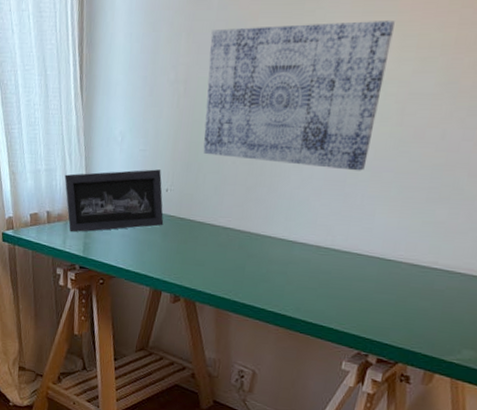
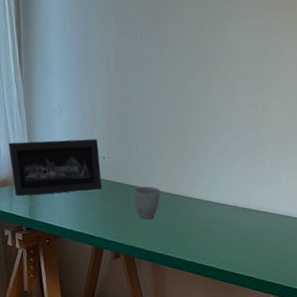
mug: none [198,222,229,260] -> present [134,186,160,220]
wall art: present [203,21,395,171] -> none [134,15,289,142]

